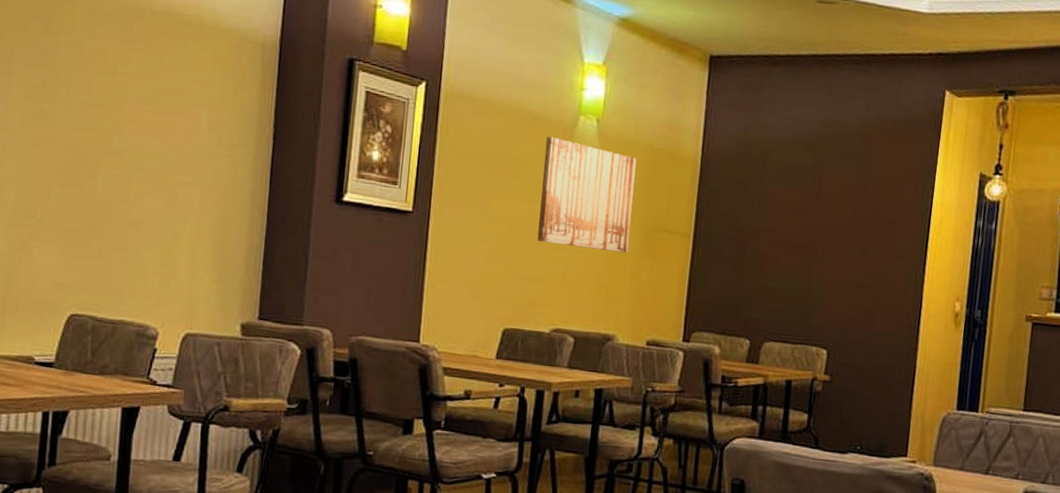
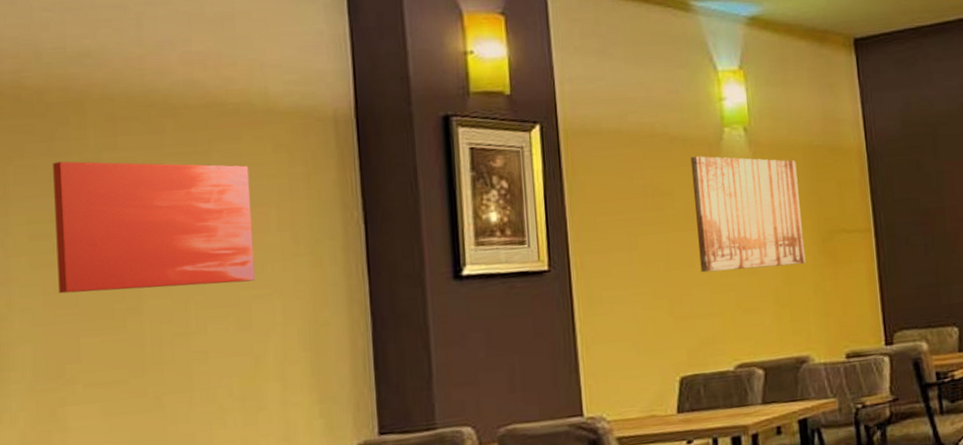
wall art: none [40,39,192,170] -> present [53,161,255,294]

